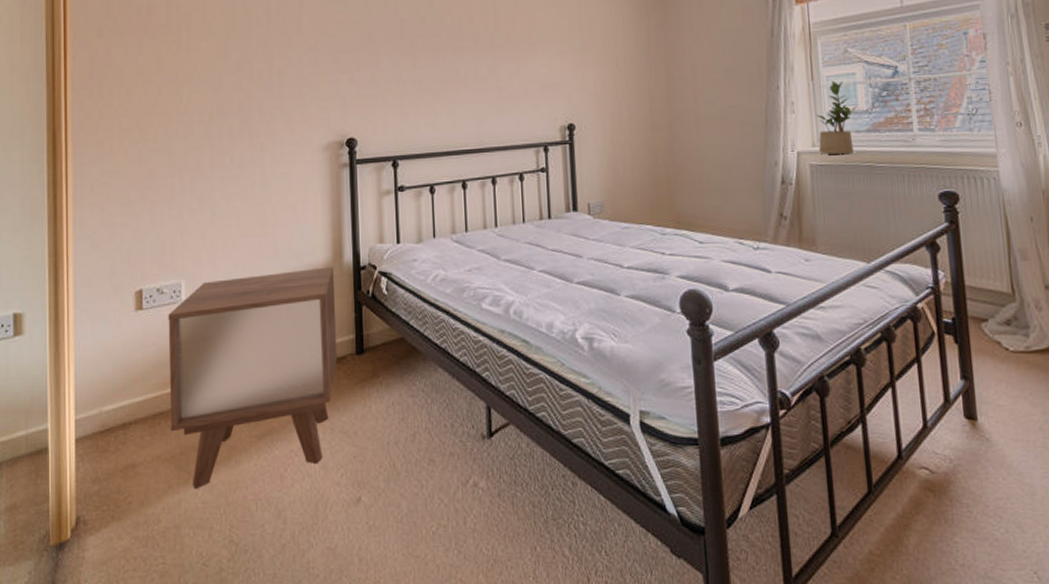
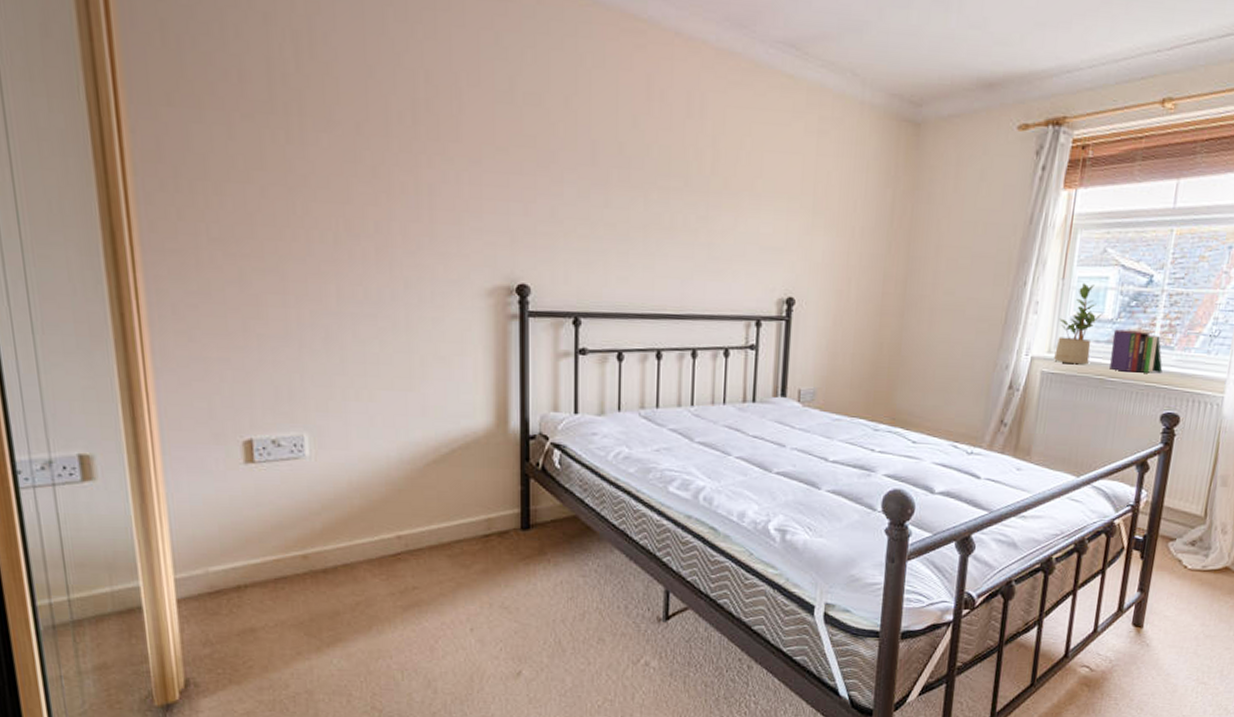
nightstand: present [168,266,338,490] -> none [288,432,499,657]
books: none [871,117,929,157] -> present [1109,329,1163,374]

